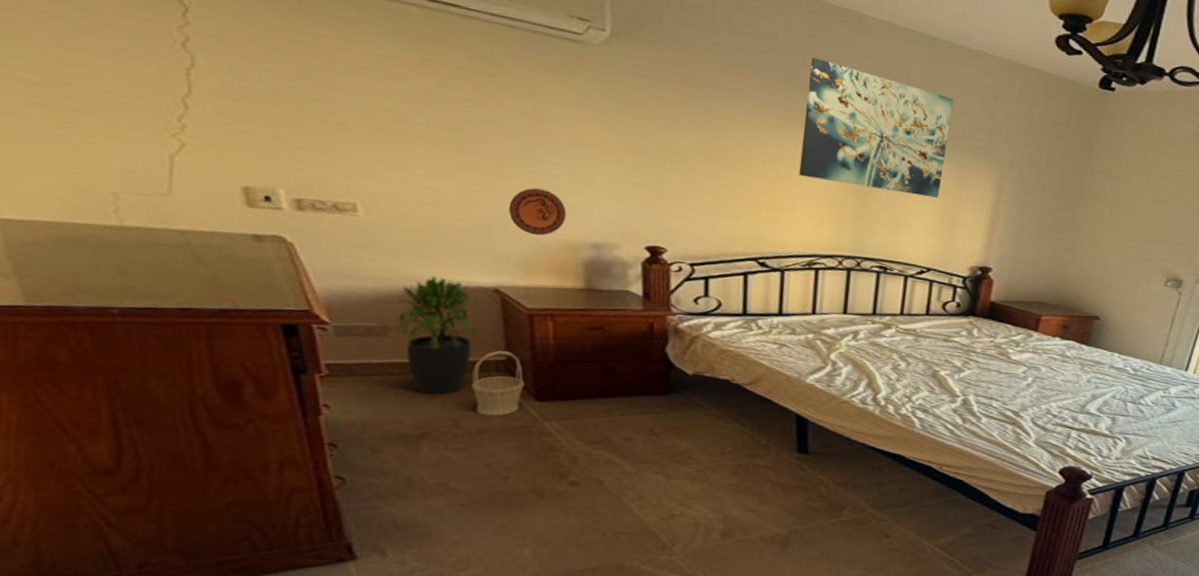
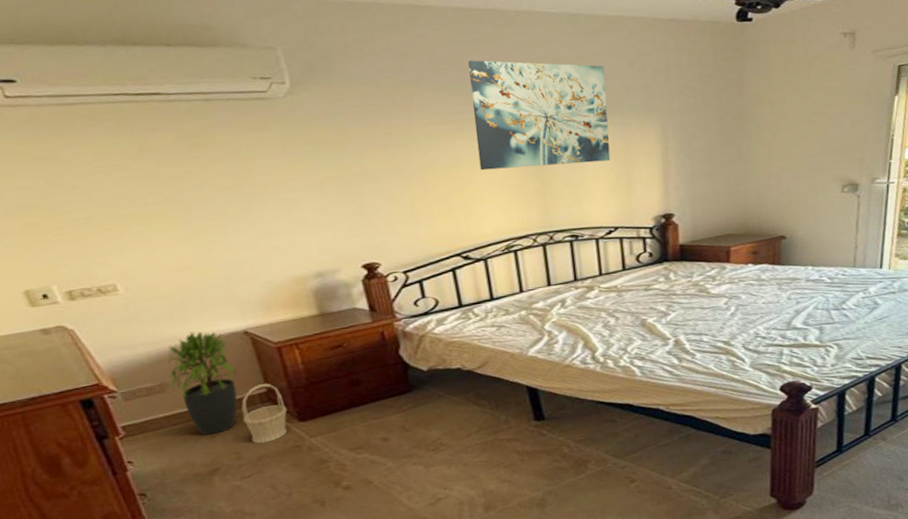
decorative plate: present [508,188,567,236] -> none [239,235,289,278]

